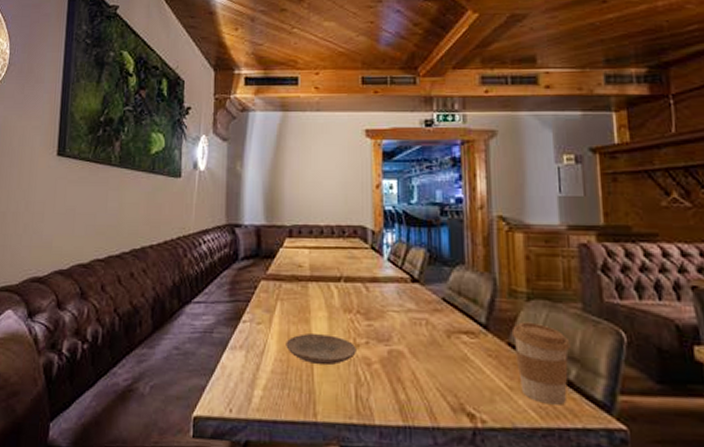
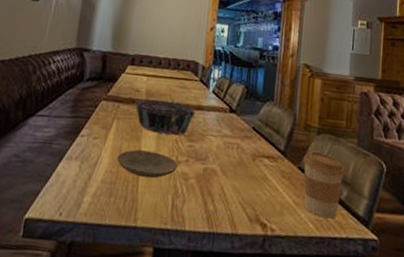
decorative bowl: none [299,274,370,314] -> present [135,100,196,135]

